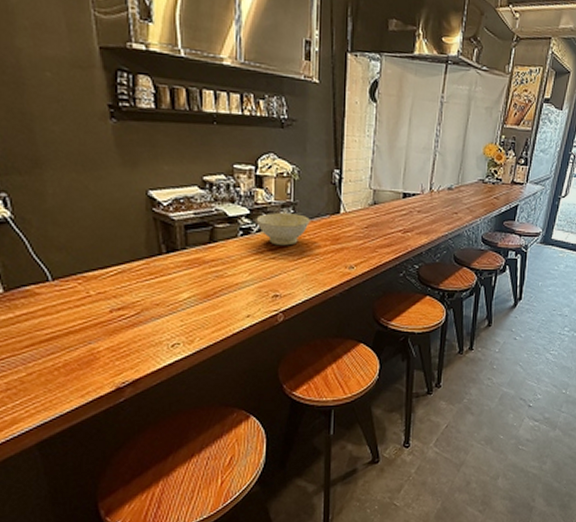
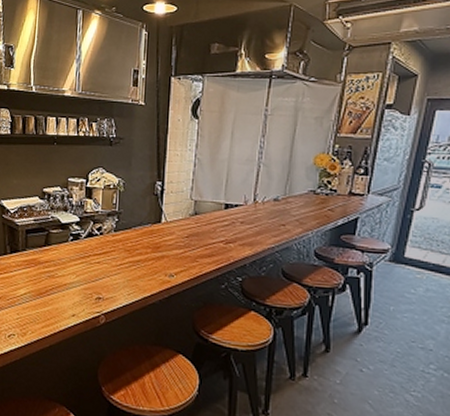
bowl: present [256,213,310,246] -> none [84,221,133,252]

